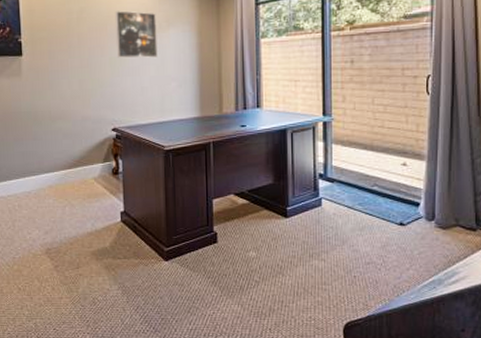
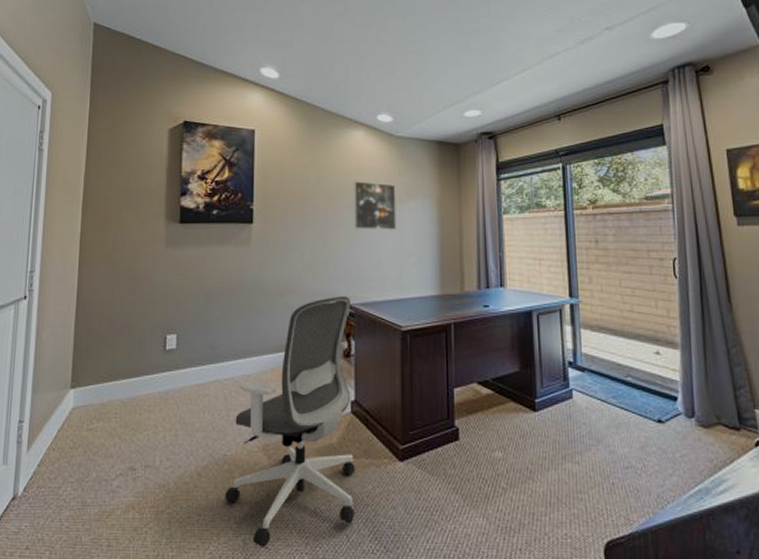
office chair: none [17,121,127,329] -> present [225,296,355,547]

